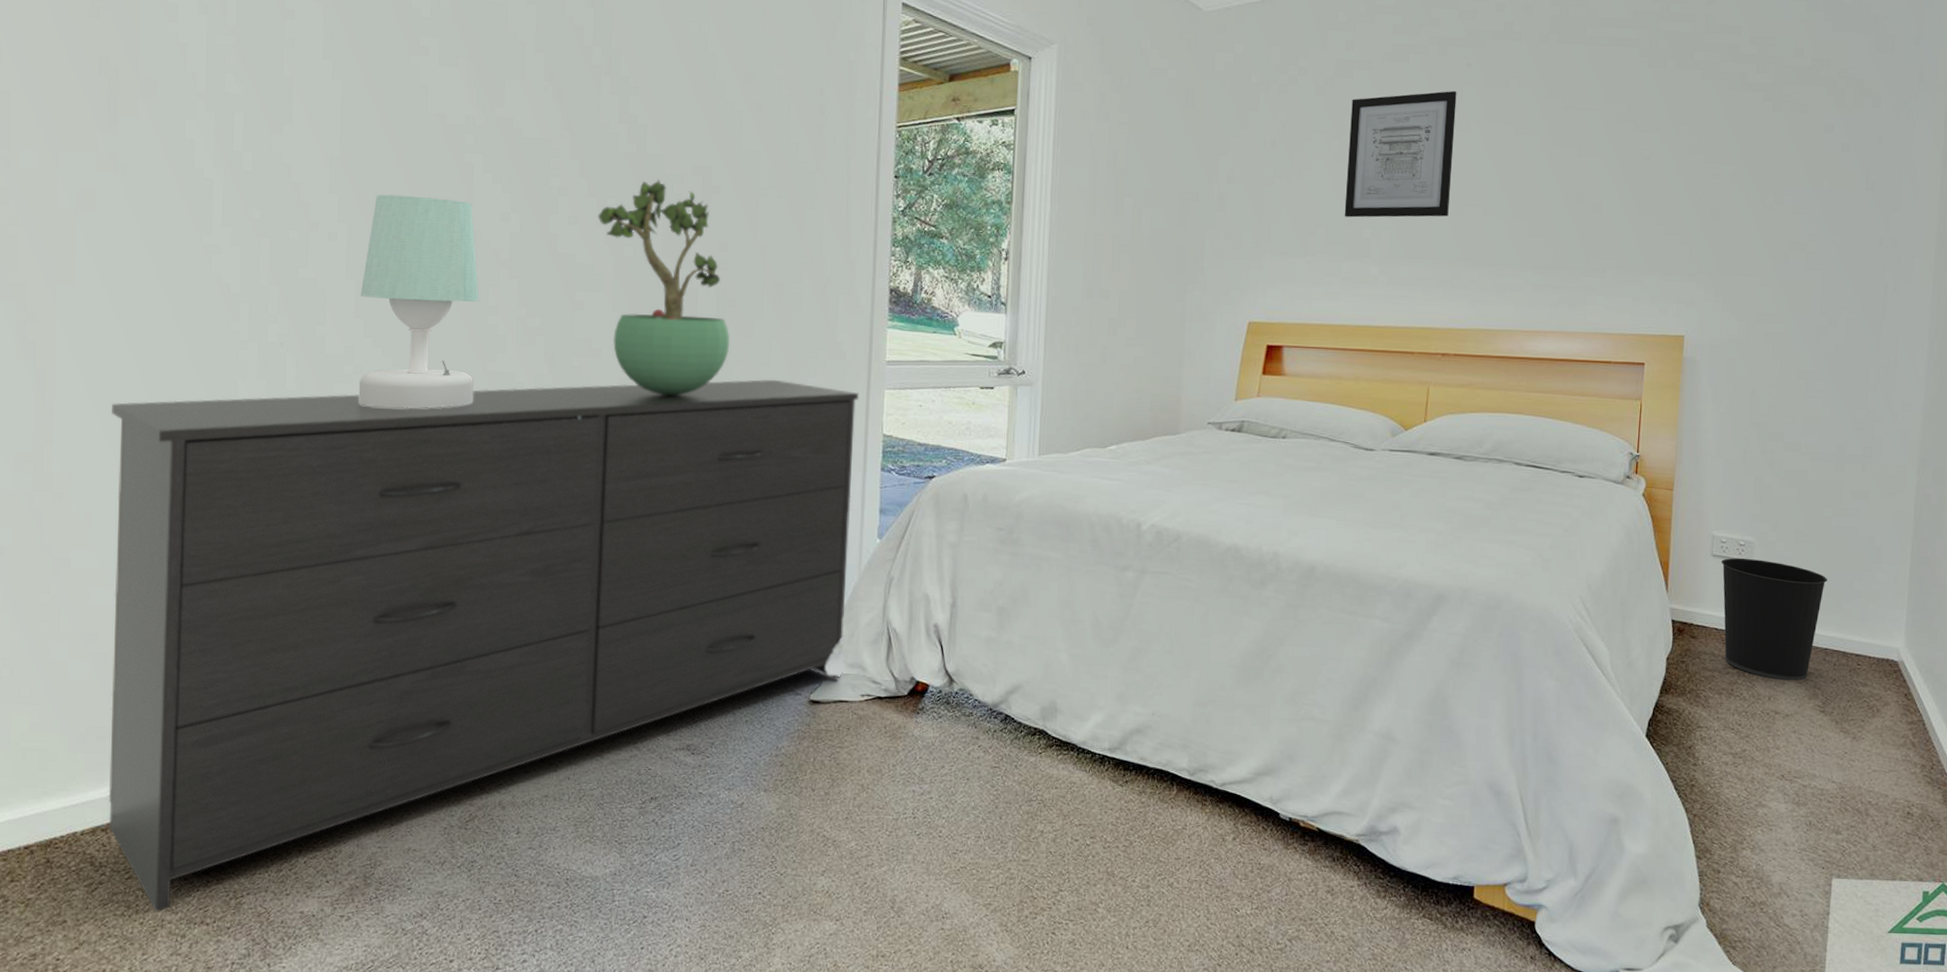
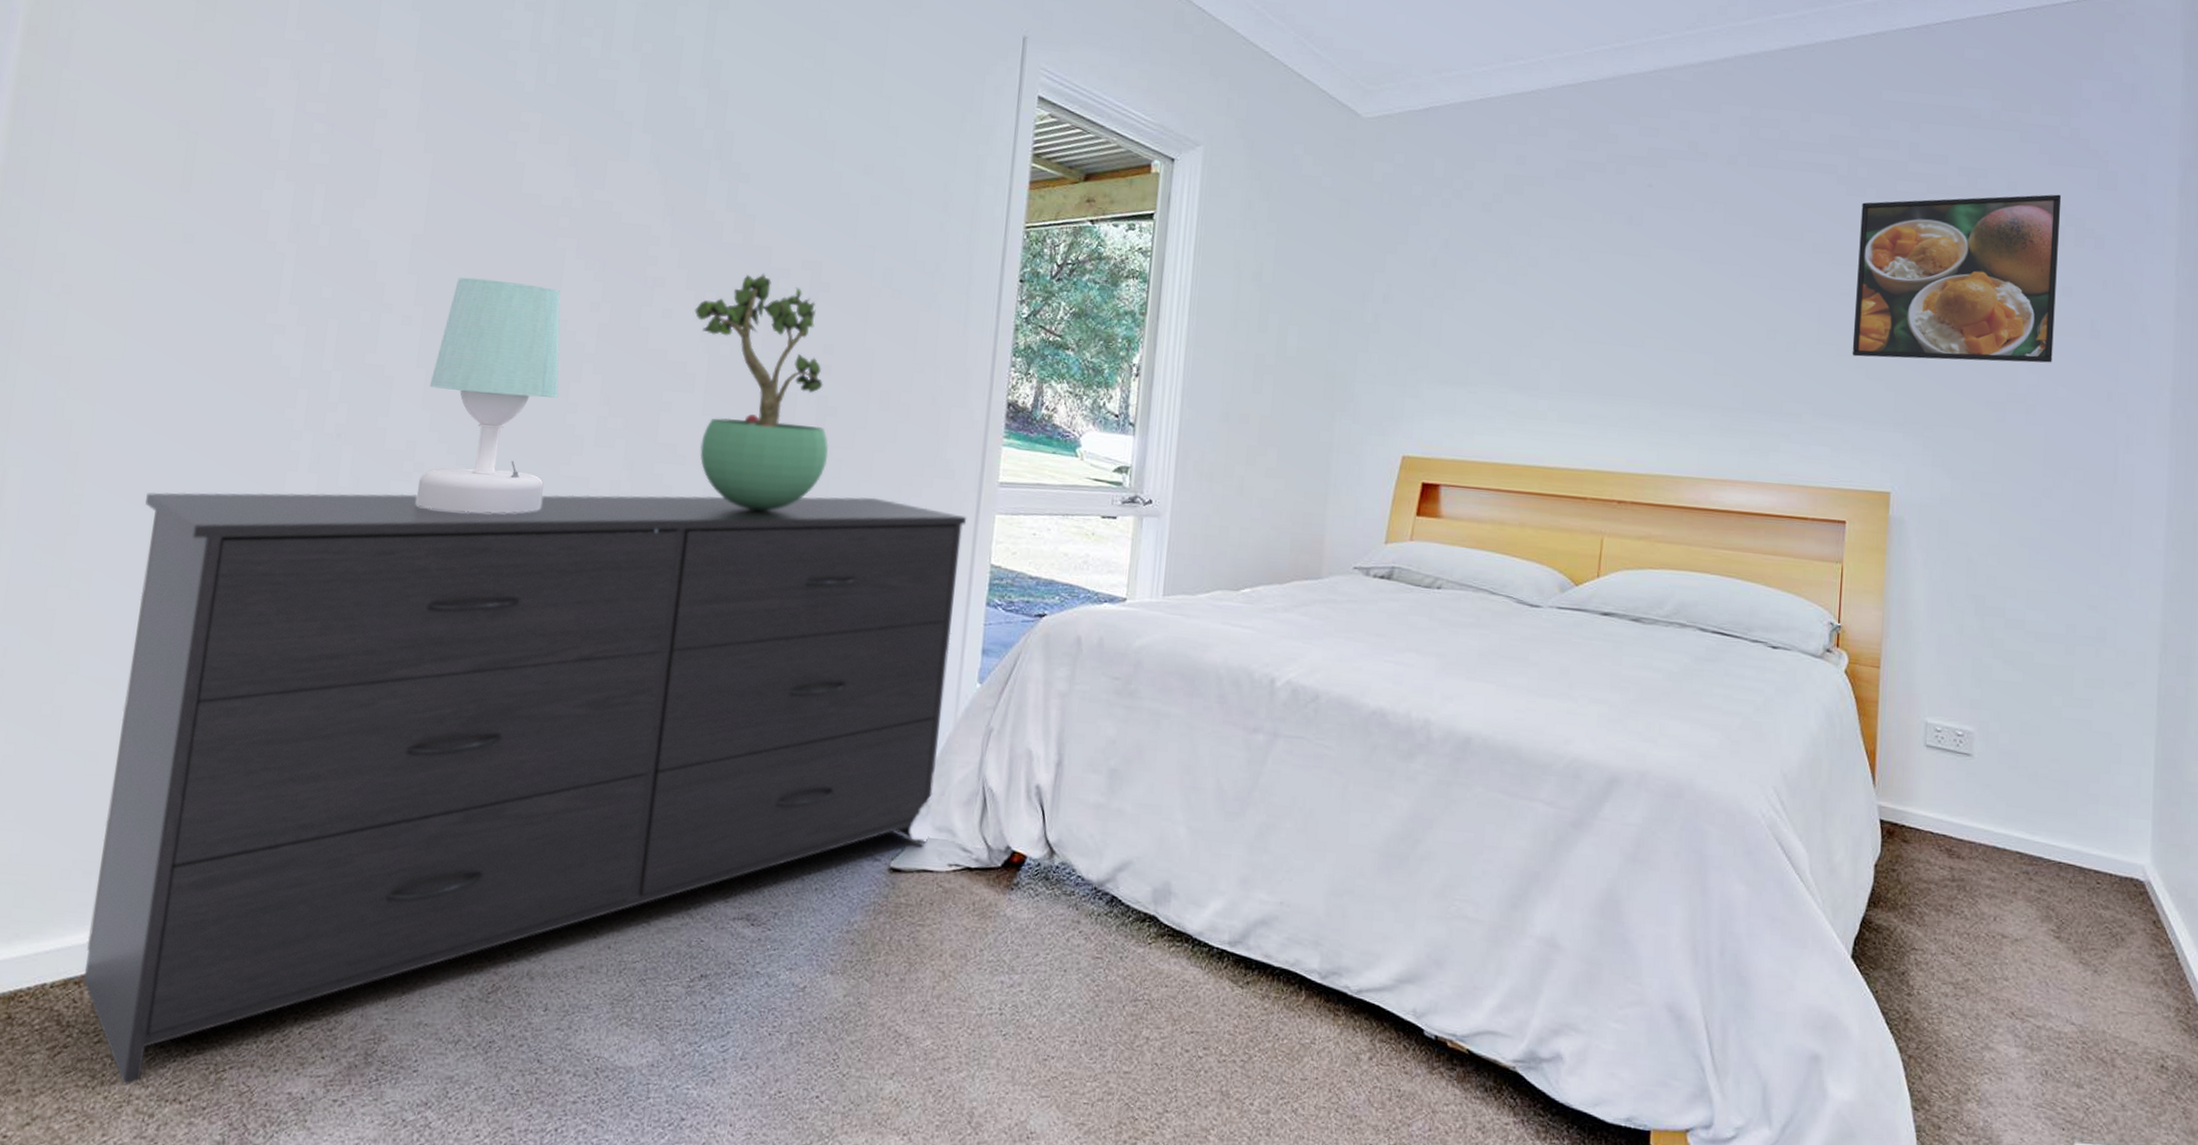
wall art: present [1344,90,1457,218] -> none [1511,212,1637,349]
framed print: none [1651,58,1844,215] -> present [1852,194,2062,363]
wastebasket: present [1721,557,1828,681] -> none [1936,749,2060,900]

